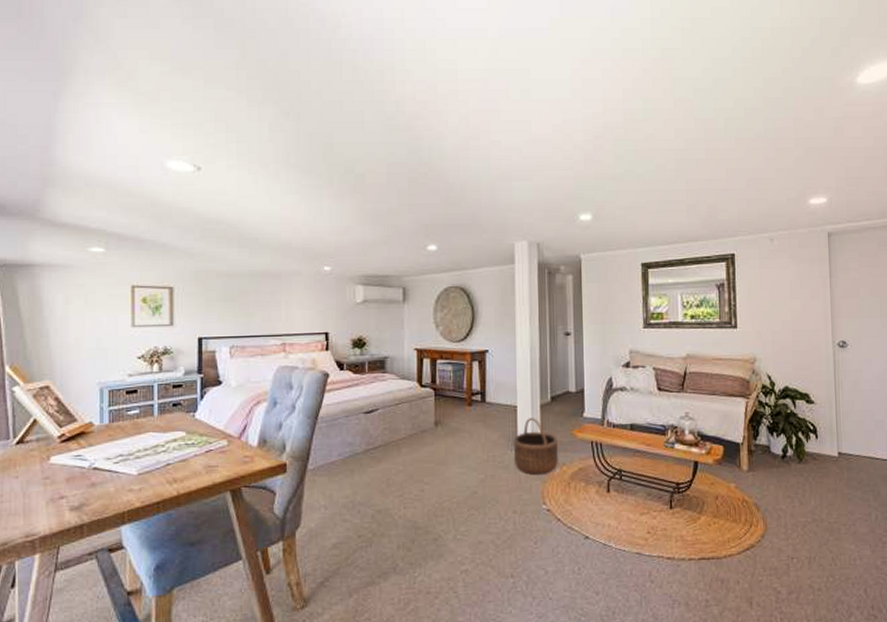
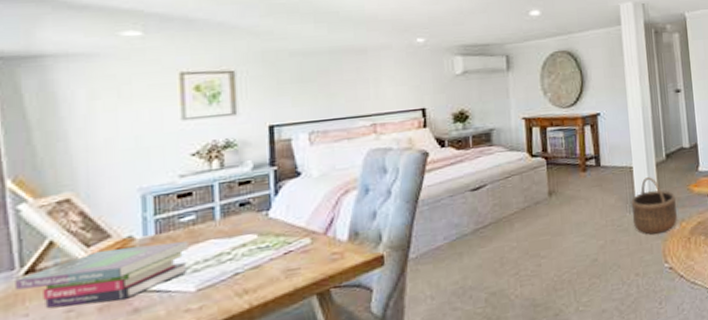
books: none [10,431,133,475] -> present [15,241,188,309]

